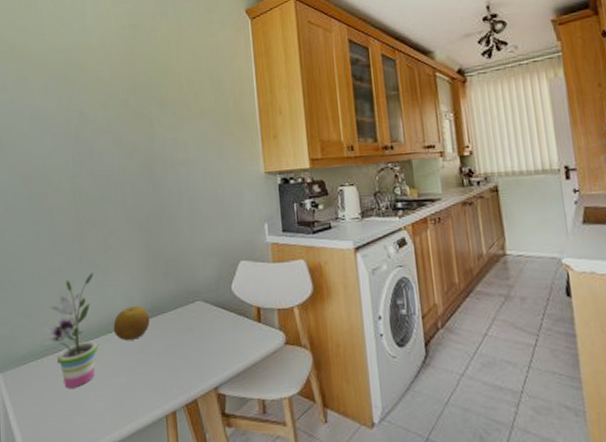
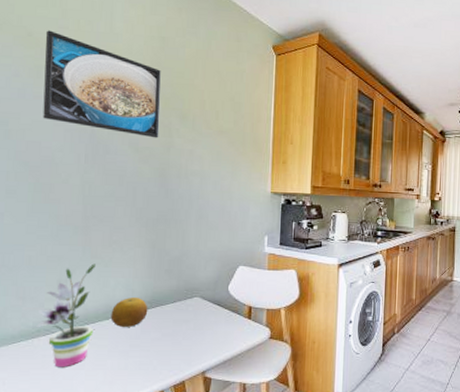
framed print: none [26,40,141,132] -> present [43,30,161,138]

